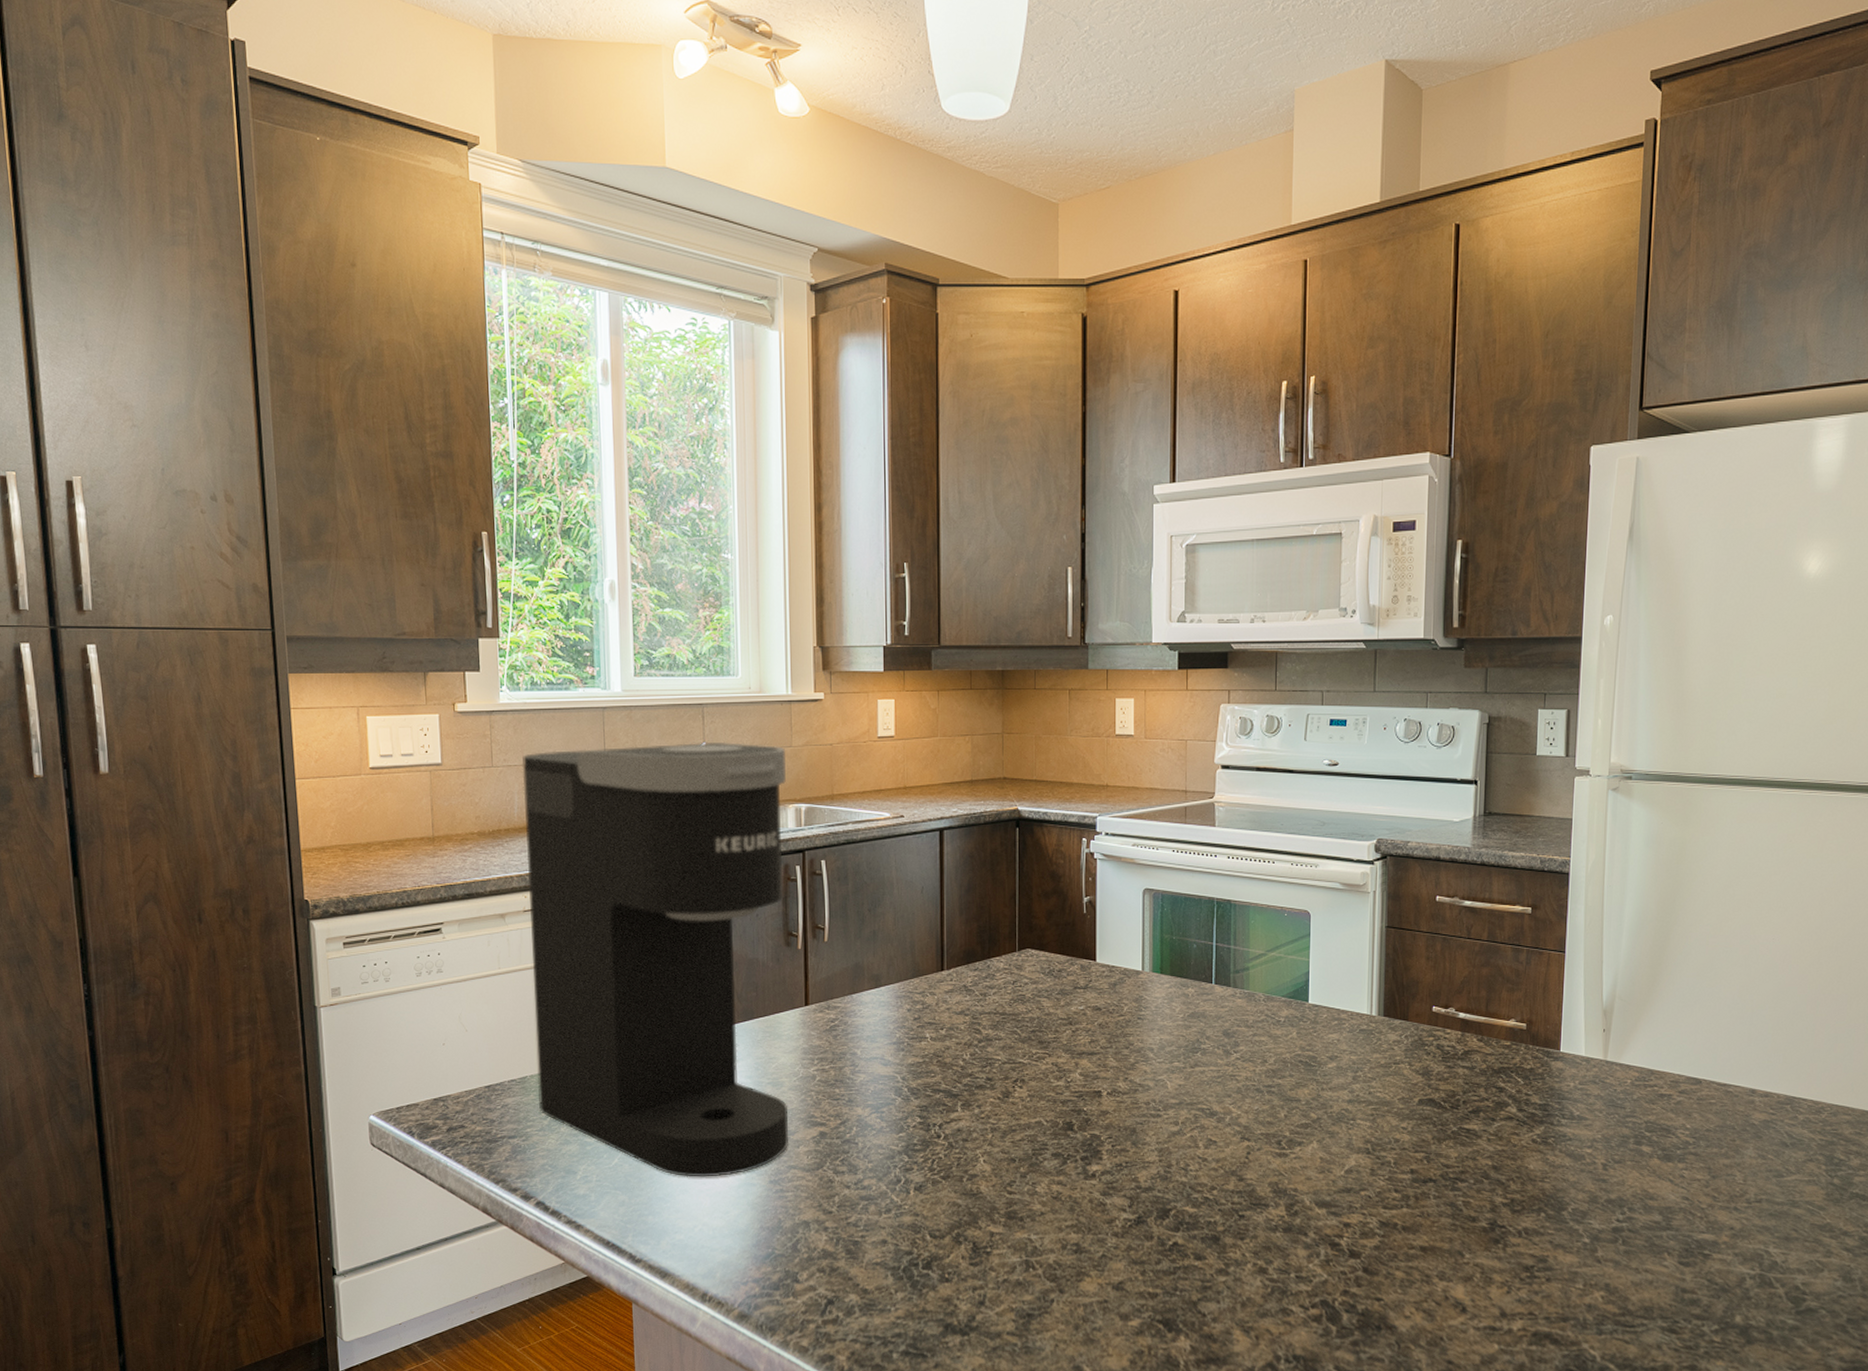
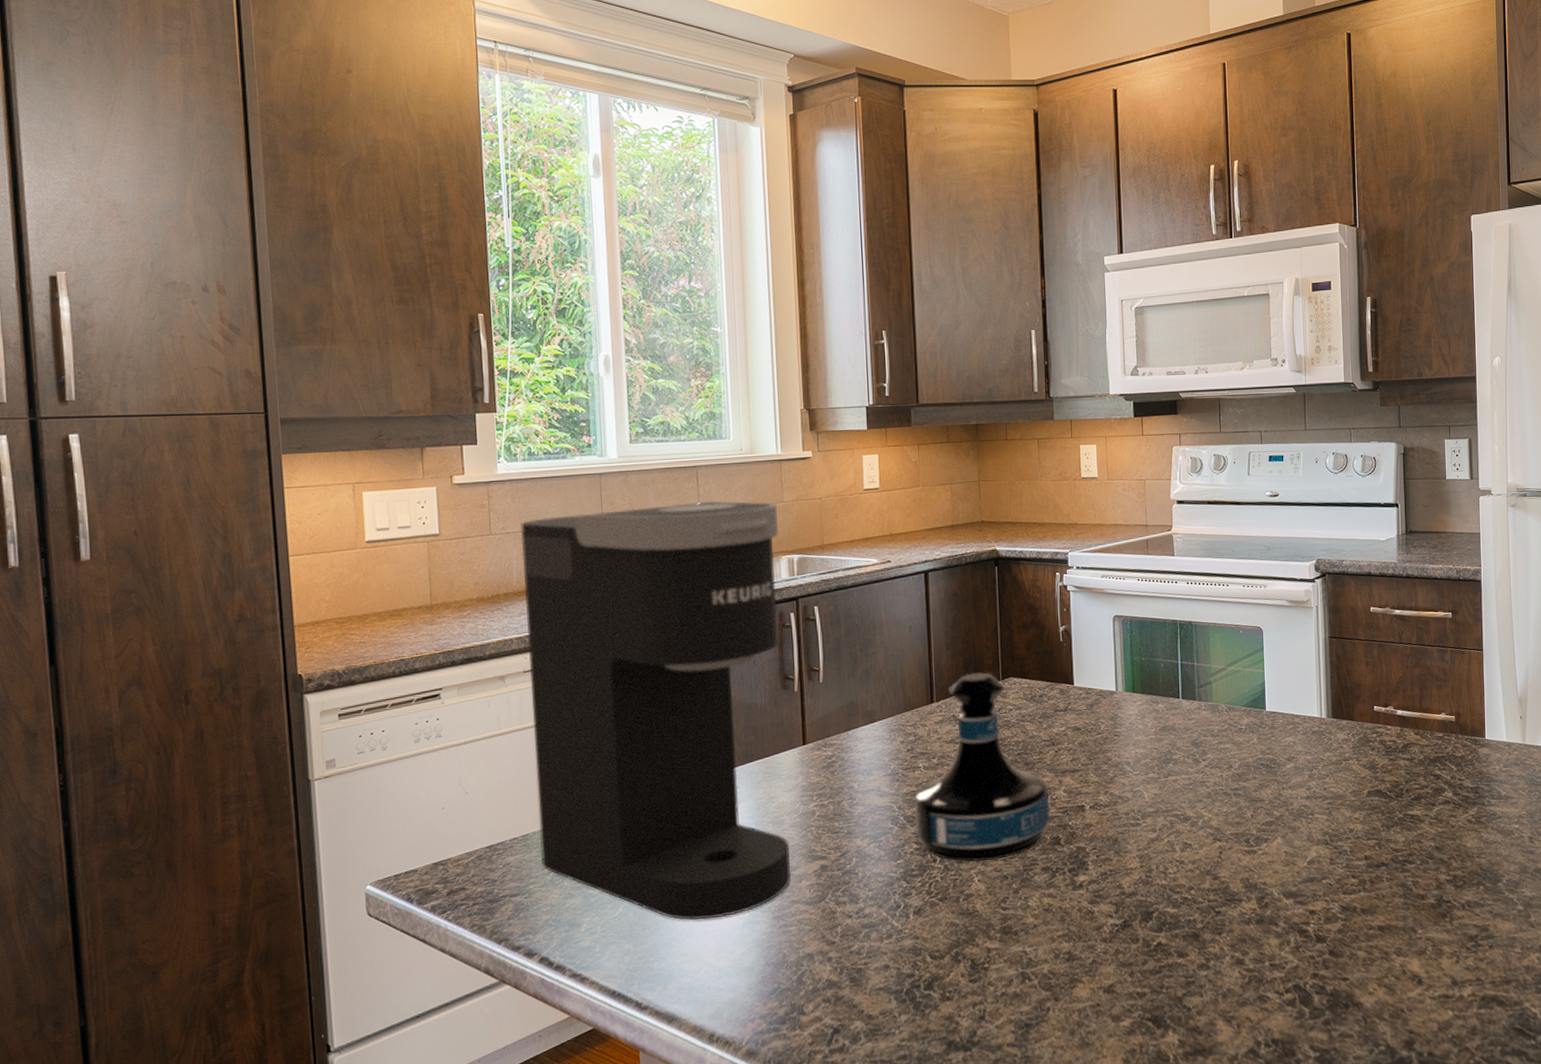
tequila bottle: none [919,941,1064,1142] -> present [914,672,1050,862]

